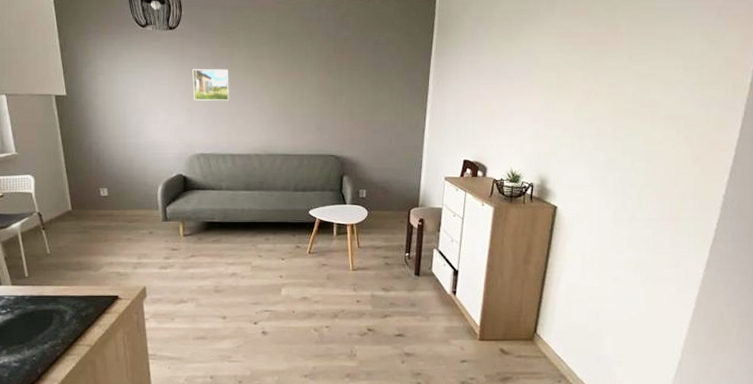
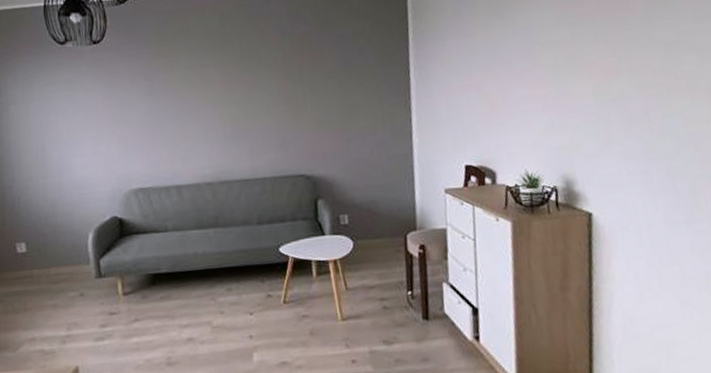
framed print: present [192,68,229,101] -> none [123,83,170,125]

